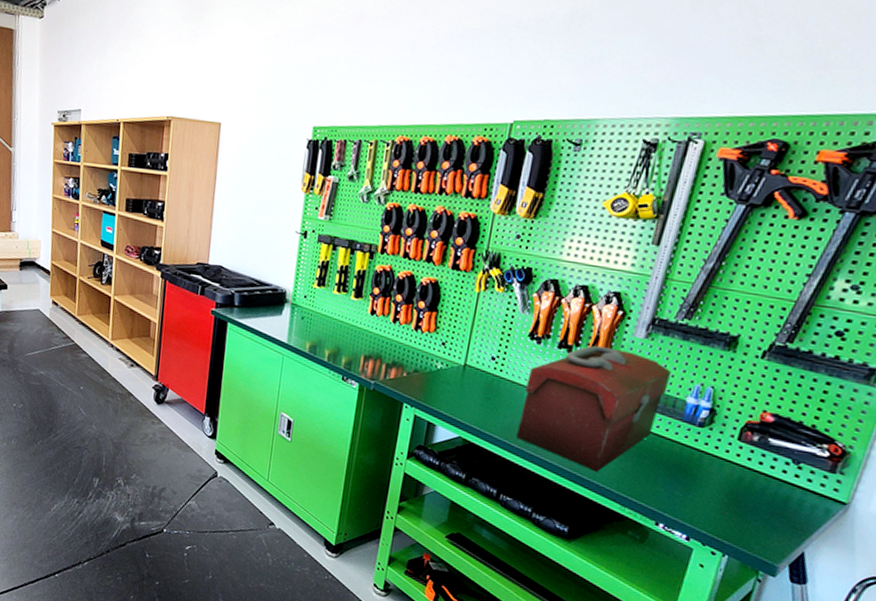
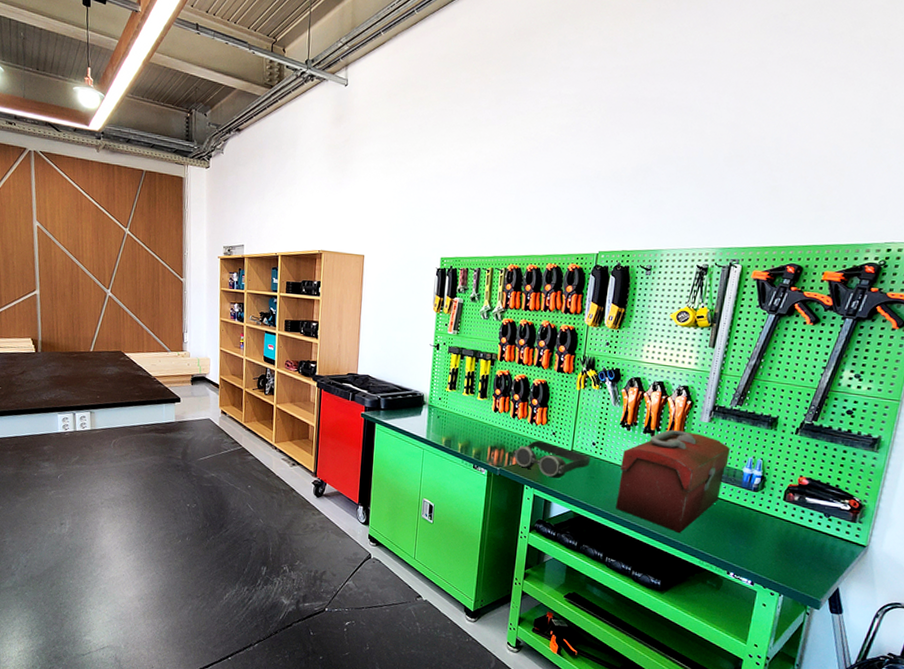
goggles: none [391,351,489,398] -> present [513,440,591,479]

